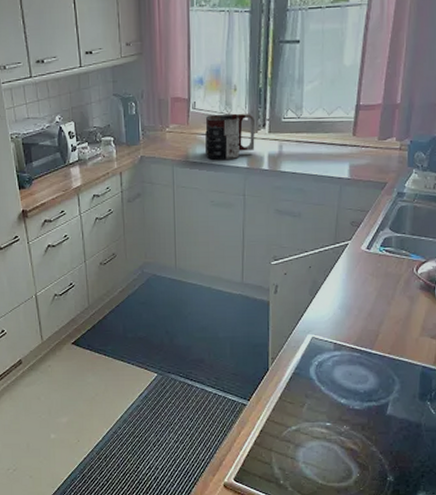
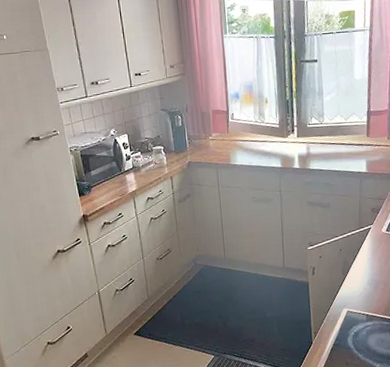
mug: present [205,113,255,160] -> none [243,121,287,162]

